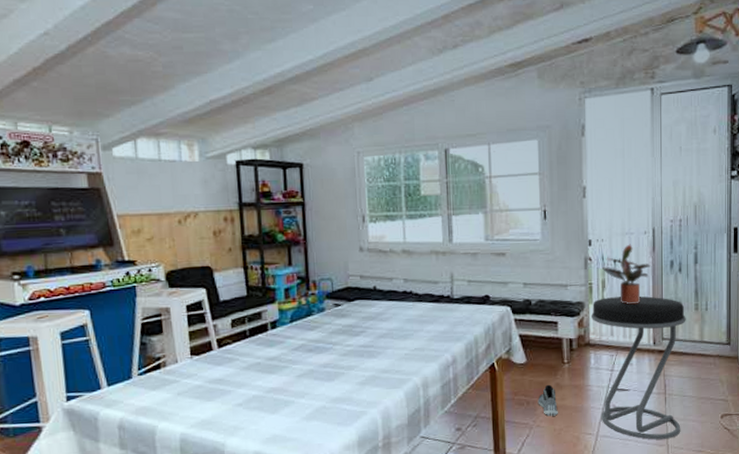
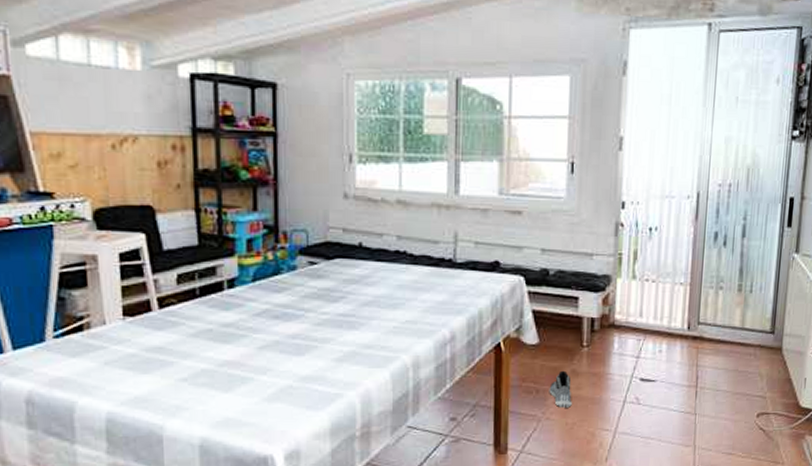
stool: present [590,296,686,440] -> none [617,271,727,439]
potted plant: present [603,244,651,304] -> none [636,209,692,281]

